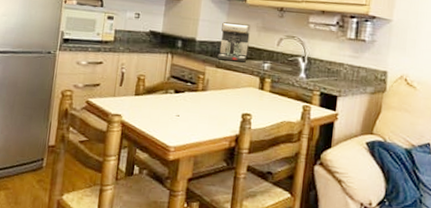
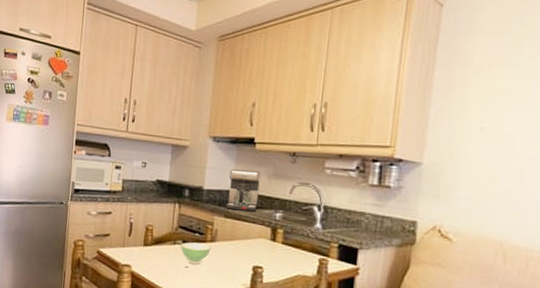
bowl: none [172,91,202,113] -> present [180,242,211,265]

